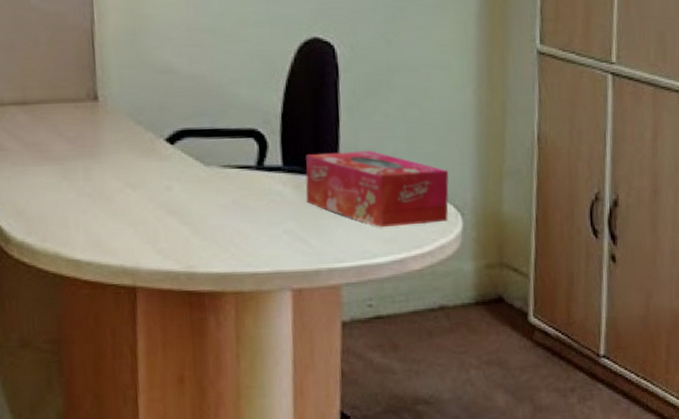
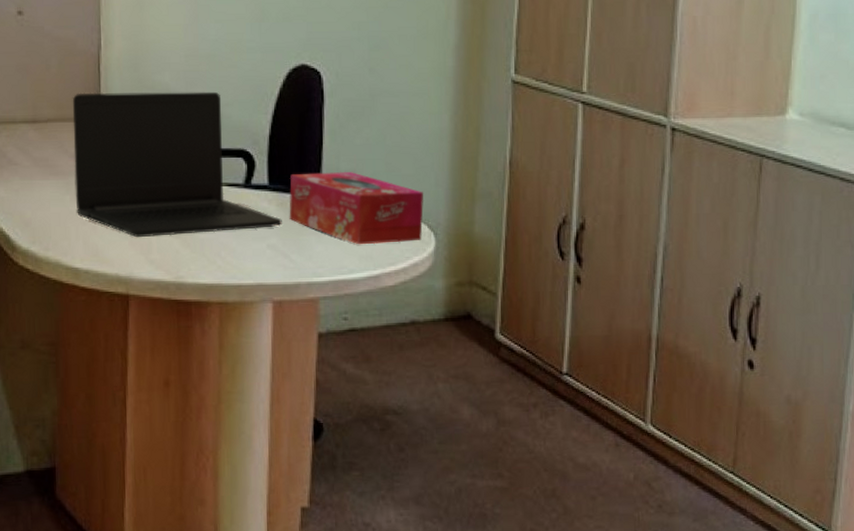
laptop: none [65,68,299,226] -> present [72,91,282,238]

